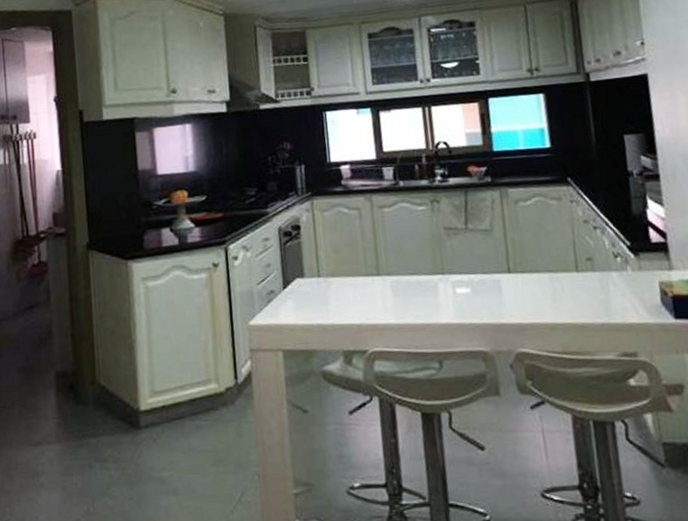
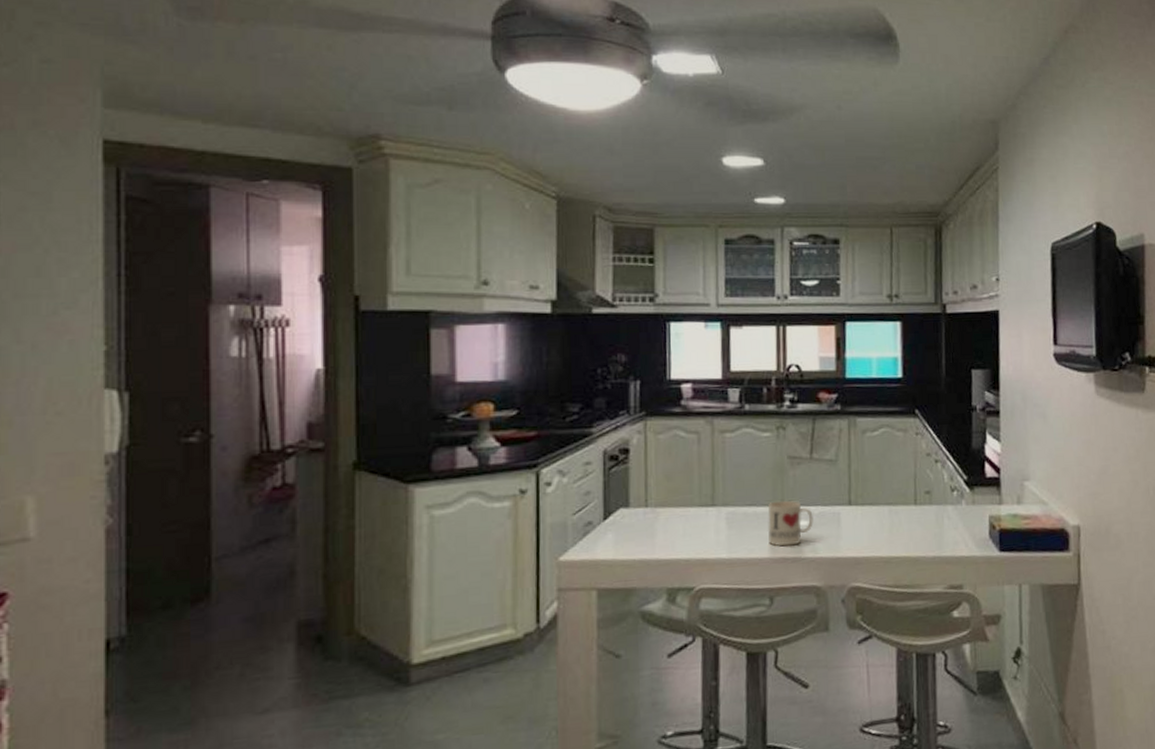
mug: none [429,269,475,313] -> present [767,500,813,547]

